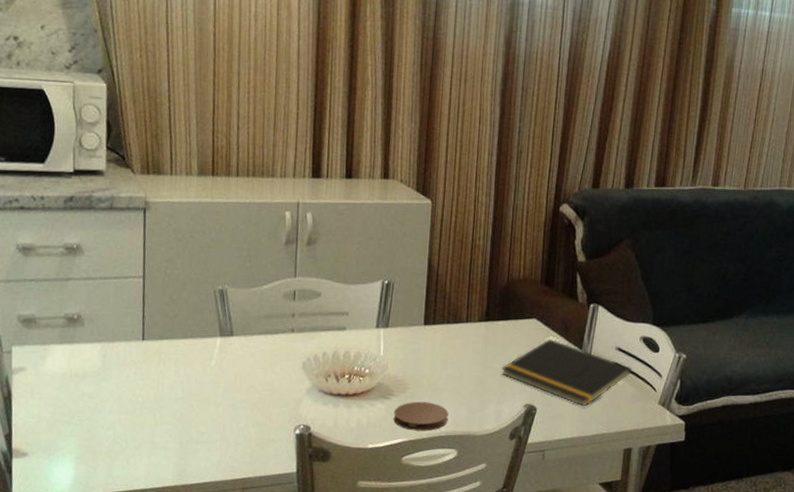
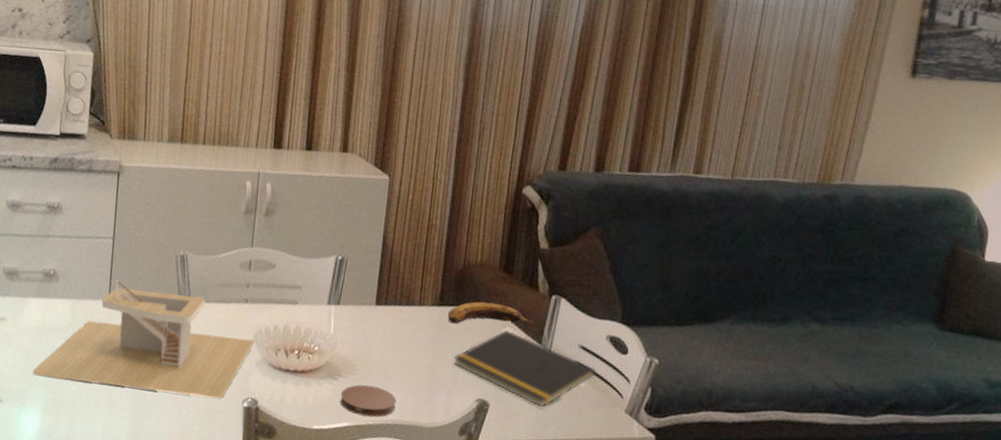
architectural model: none [61,320,304,429] -> present [32,280,255,398]
banana: none [494,314,576,337] -> present [447,301,536,326]

